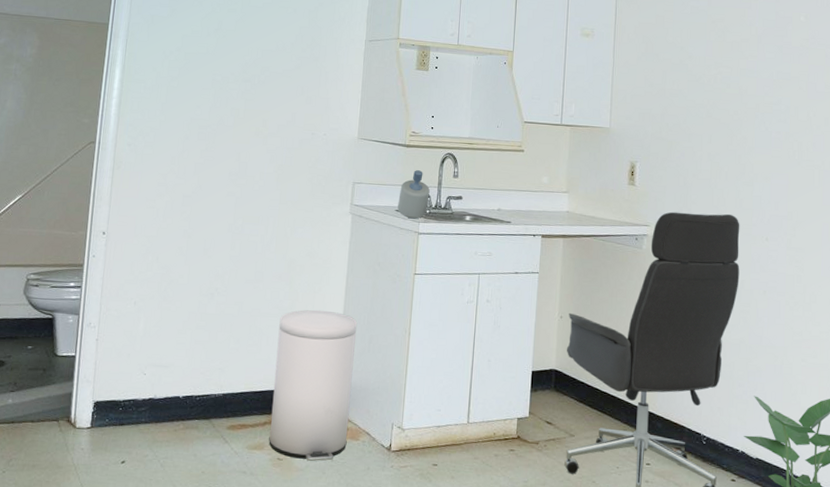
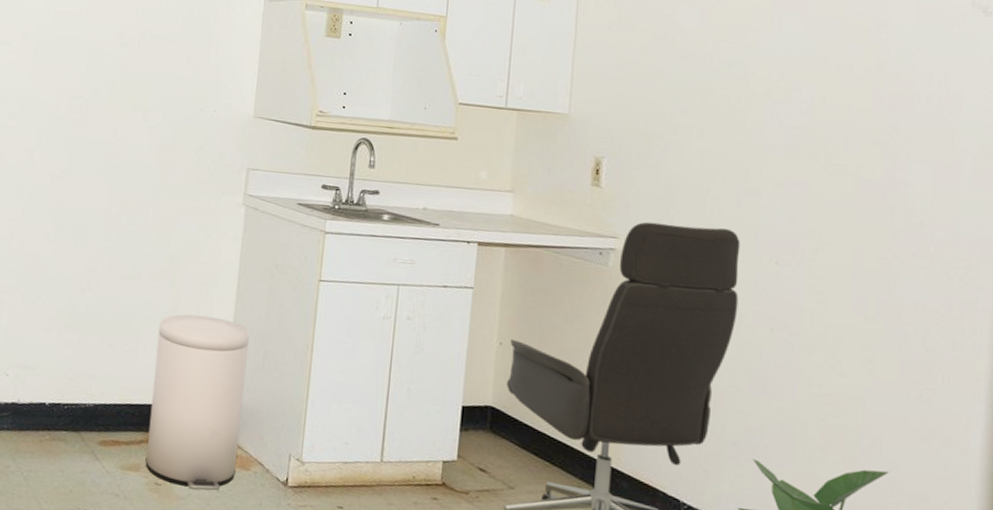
soap dispenser: present [397,170,430,219] -> none [300,157,340,215]

